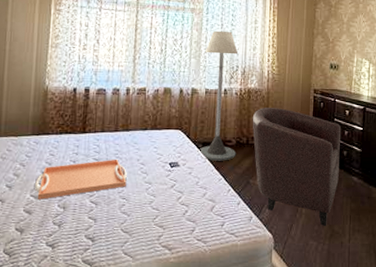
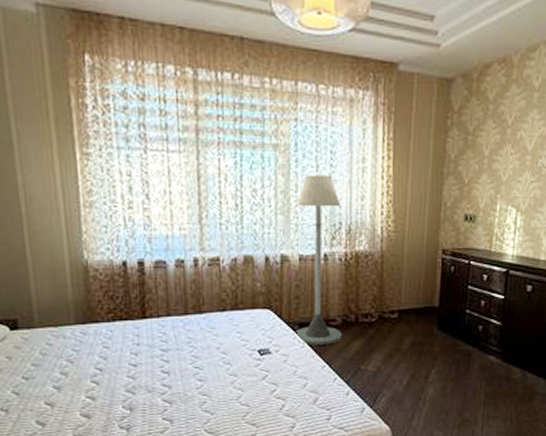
serving tray: present [35,159,127,200] -> none [89,348,206,401]
chair: present [252,107,342,227] -> none [362,276,477,415]

